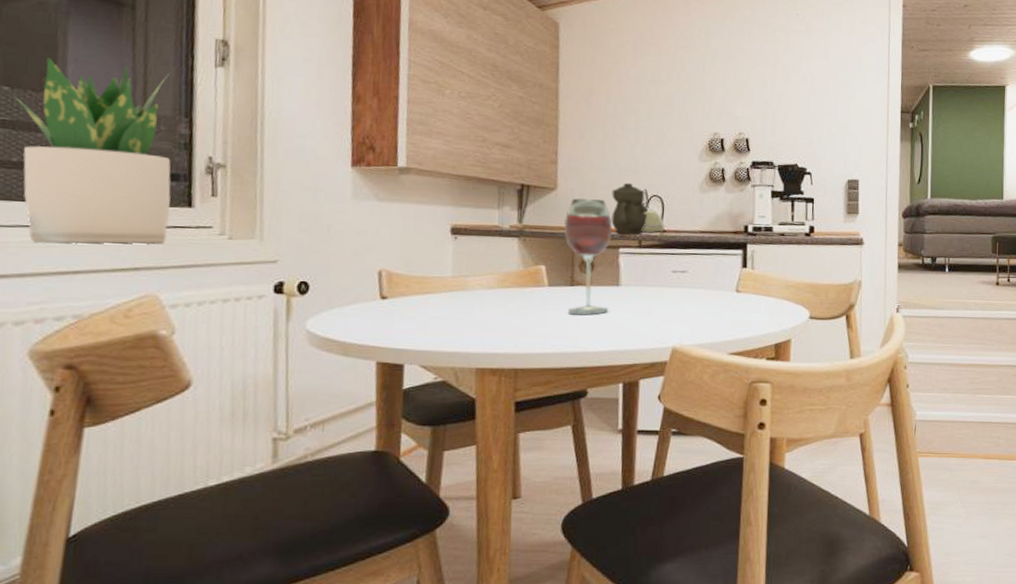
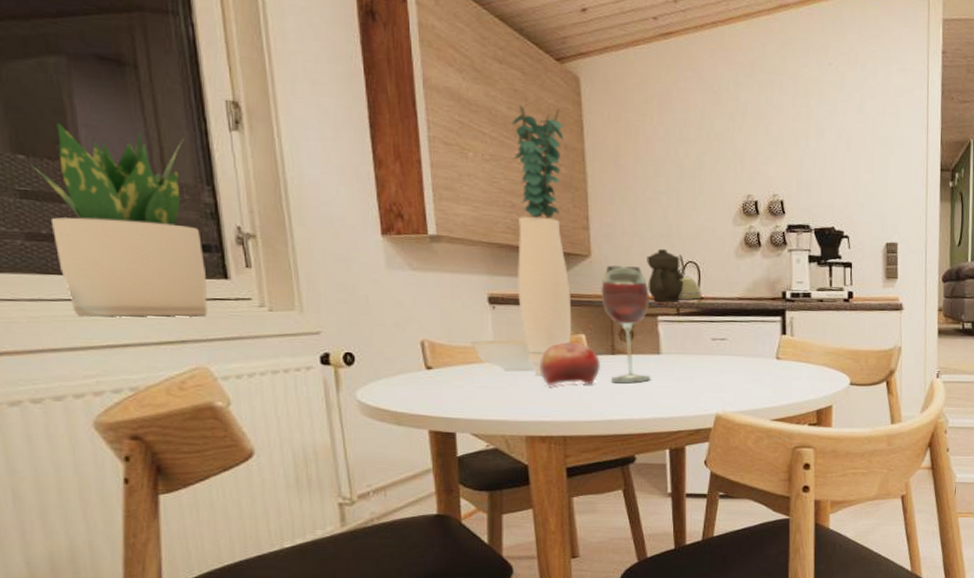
bowl: none [429,269,492,303] -> present [471,339,535,372]
vase: none [481,47,541,307] -> present [512,105,572,376]
fruit: none [496,273,558,317] -> present [539,342,600,386]

